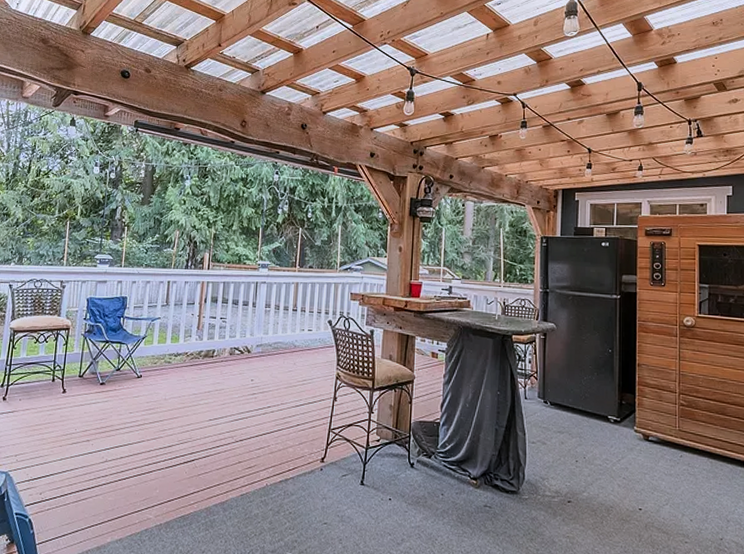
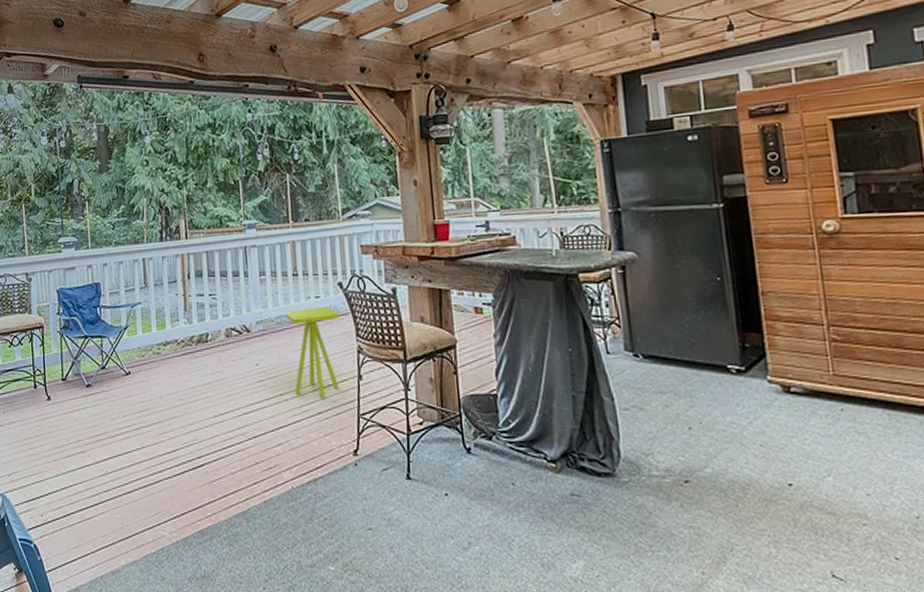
side table: none [280,338,326,412] -> present [285,306,340,397]

